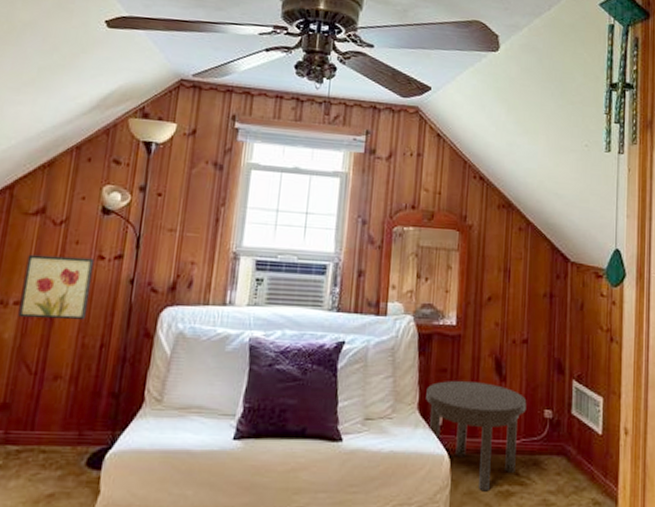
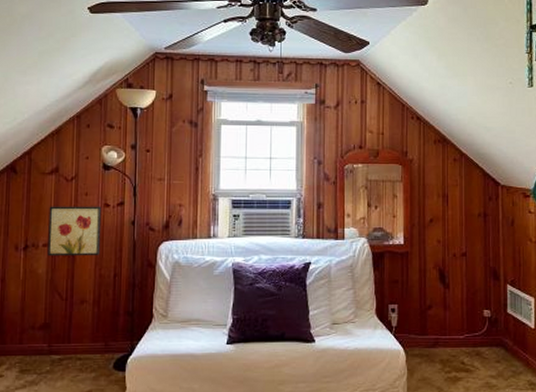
side table: present [426,381,527,492] -> none [382,290,468,378]

